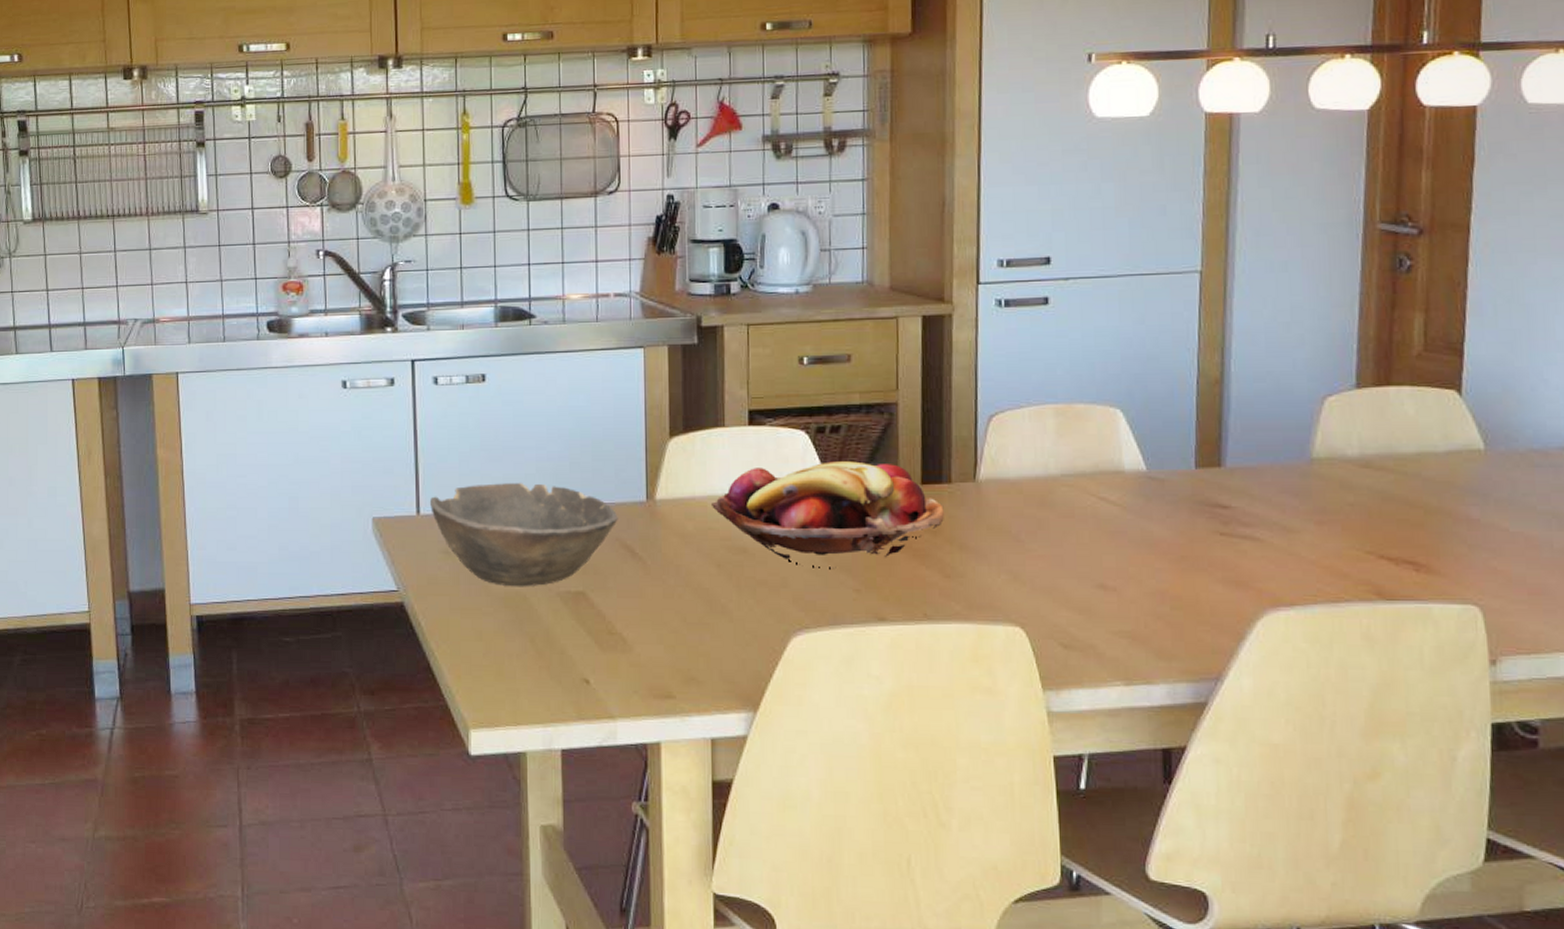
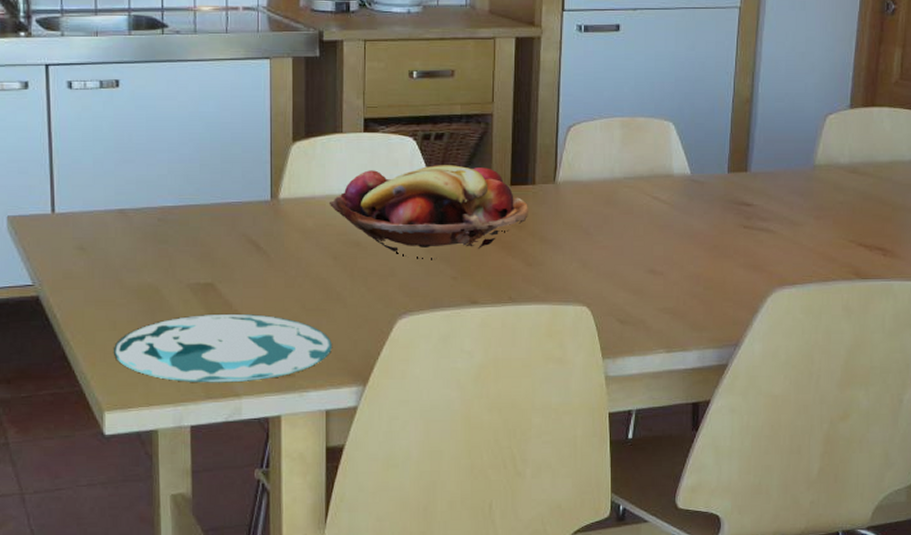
bowl: present [429,483,618,587] -> none [64,183,245,280]
plate: none [480,625,717,703] -> present [114,313,332,383]

